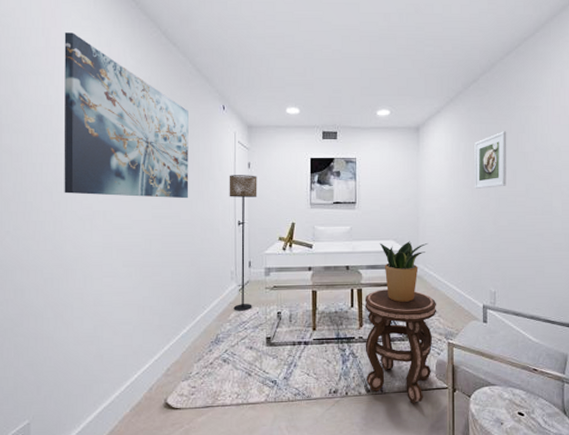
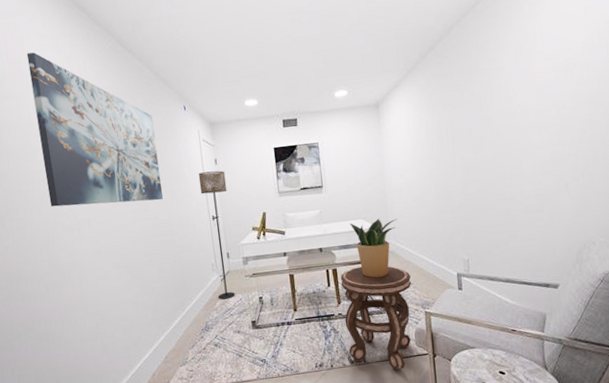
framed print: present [474,131,507,189] -> none [436,97,473,160]

